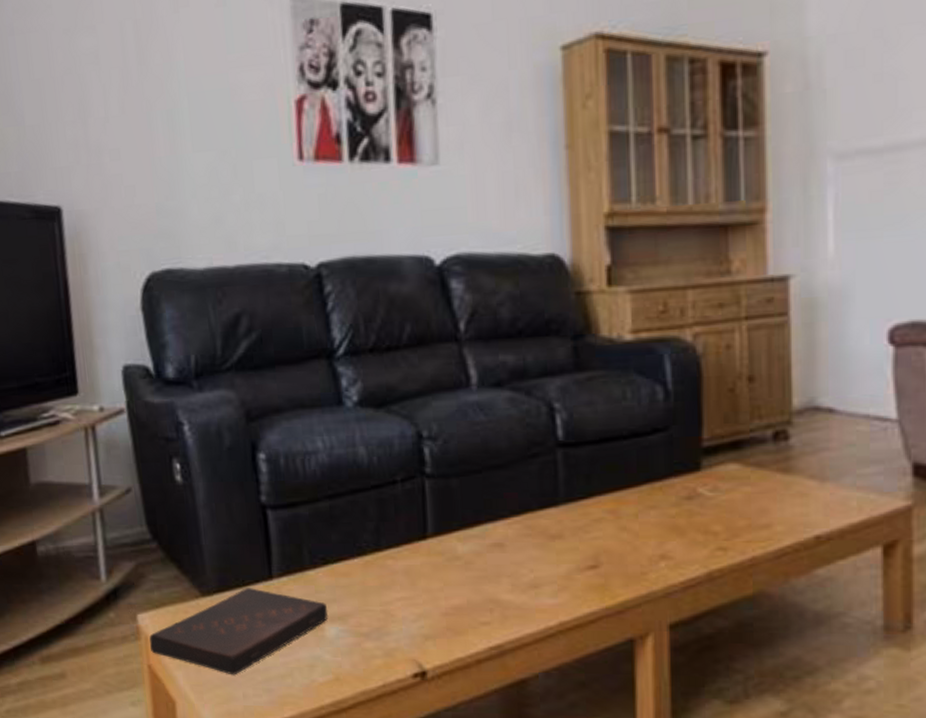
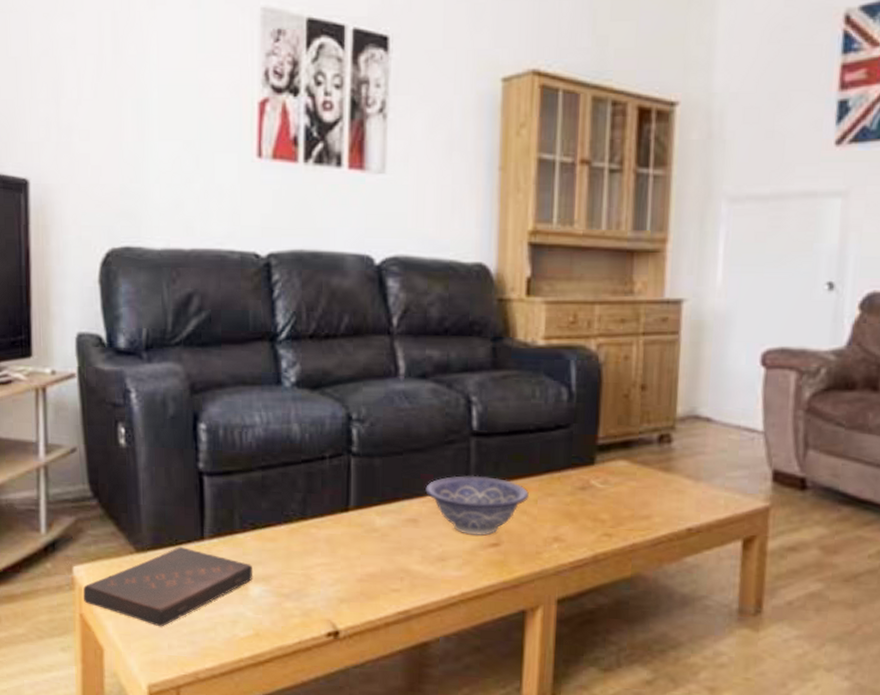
decorative bowl: none [509,490,629,557] -> present [424,475,530,536]

